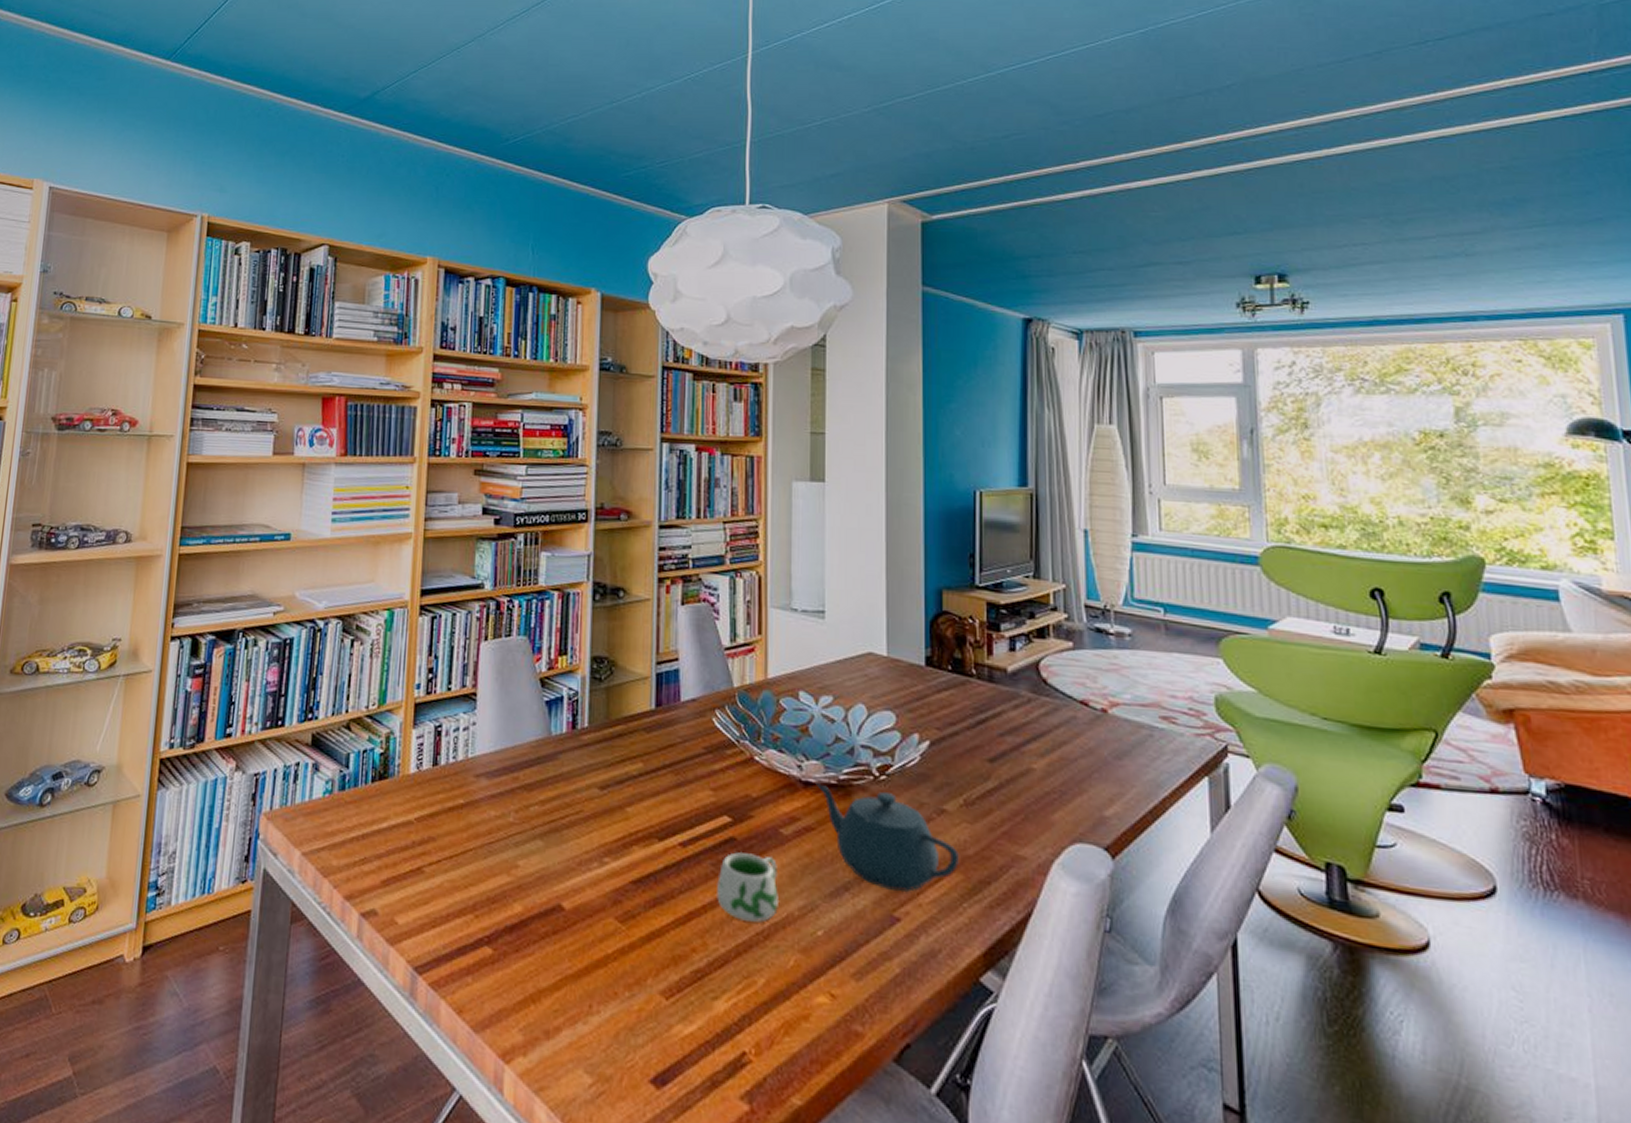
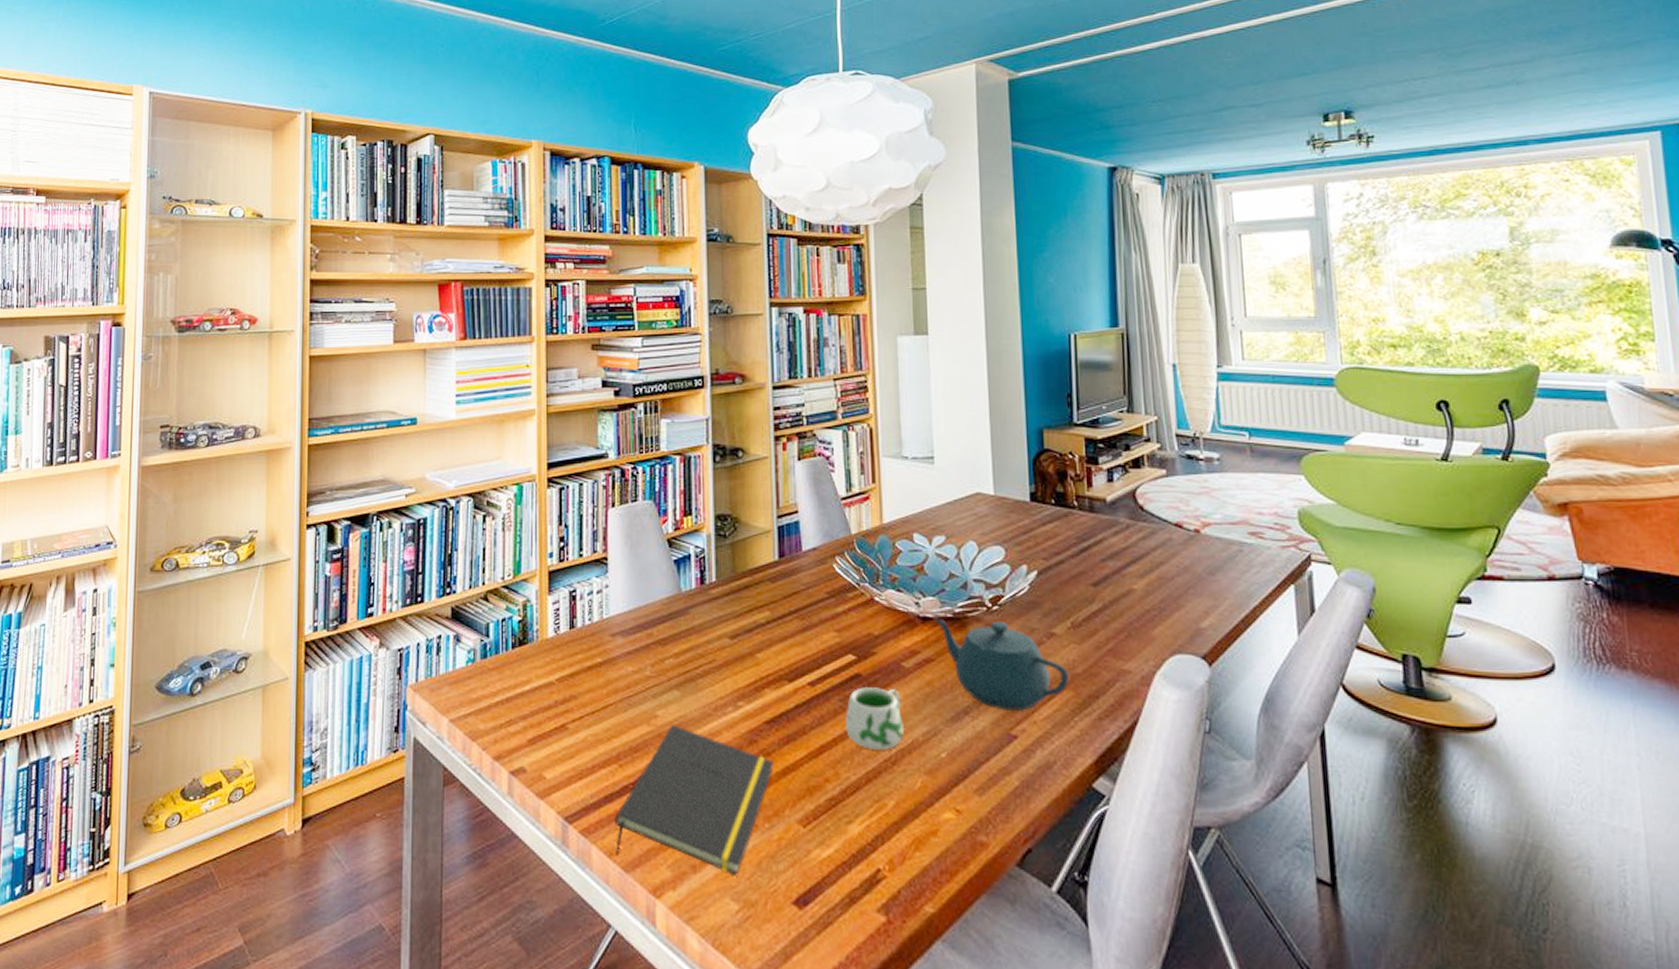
notepad: none [465,876,638,1046] -> present [615,724,774,875]

